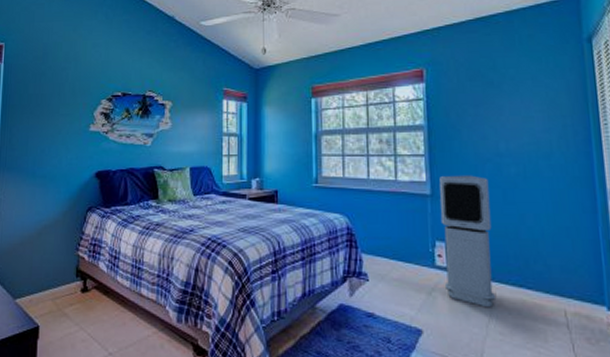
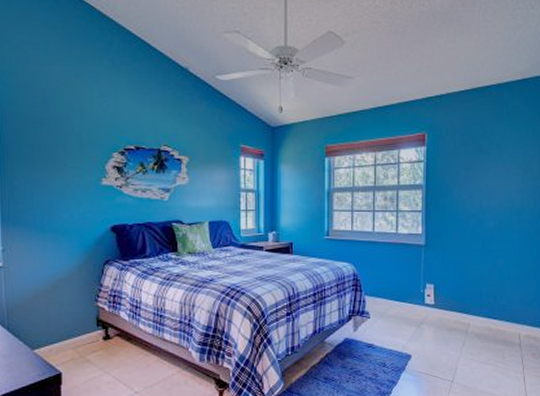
air purifier: present [439,175,497,308] -> none [431,228,472,335]

